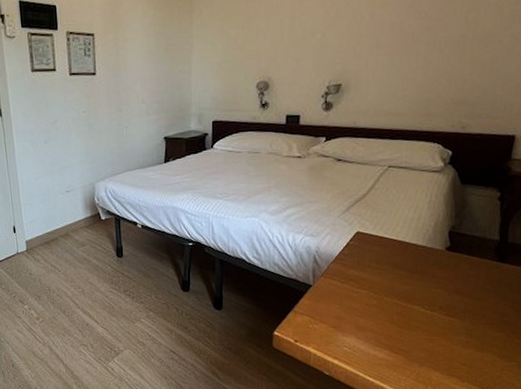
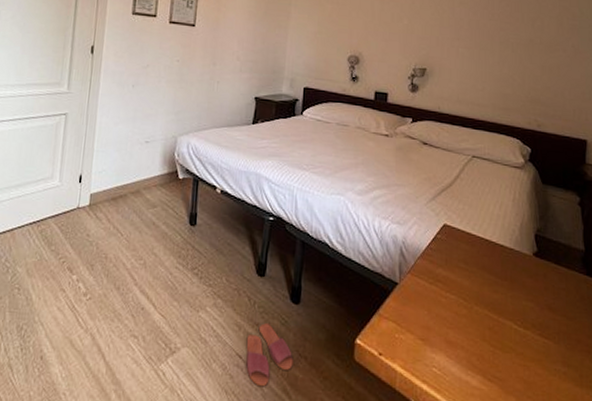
slippers: none [178,327,220,372] -> present [246,323,294,387]

